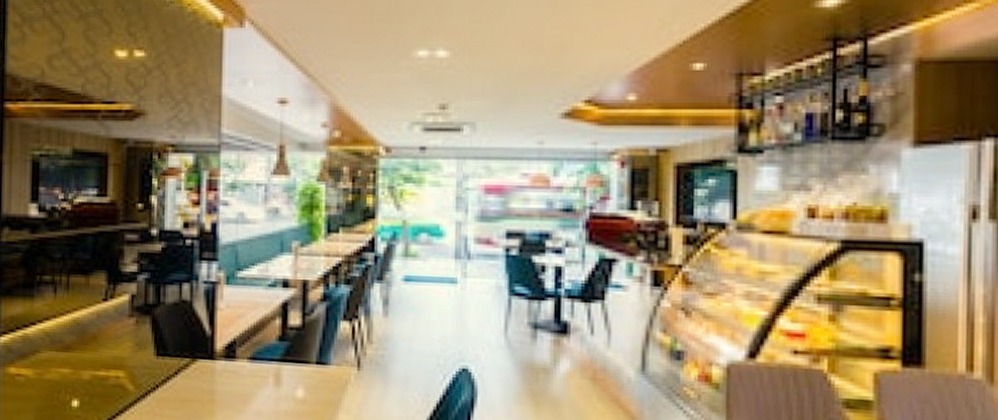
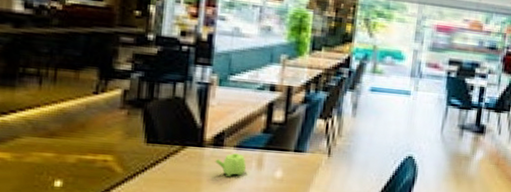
teapot: none [227,367,262,396] -> present [214,153,246,176]

